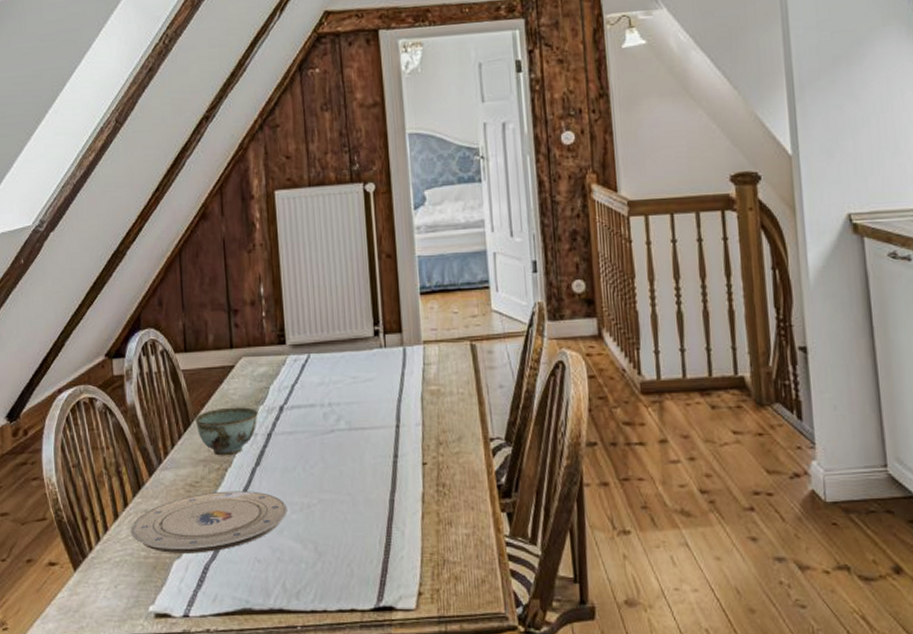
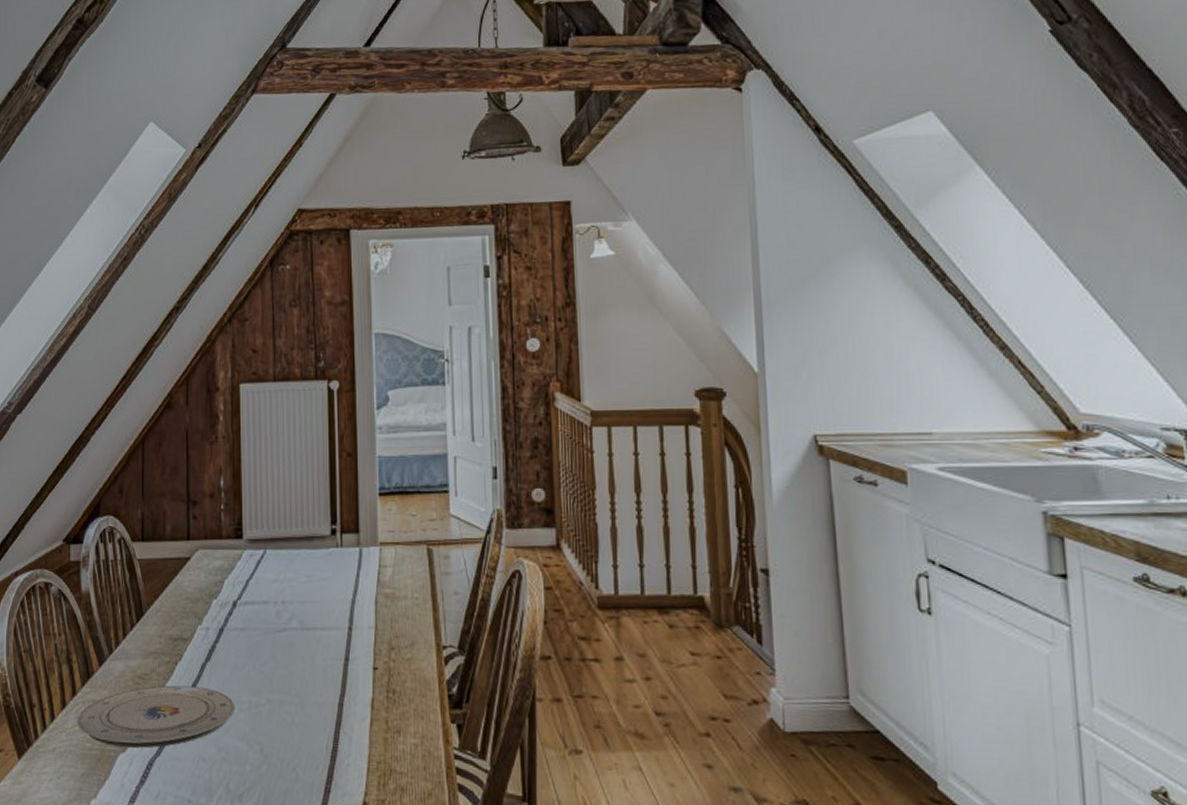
bowl: present [195,407,258,456] -> none [148,599,211,649]

